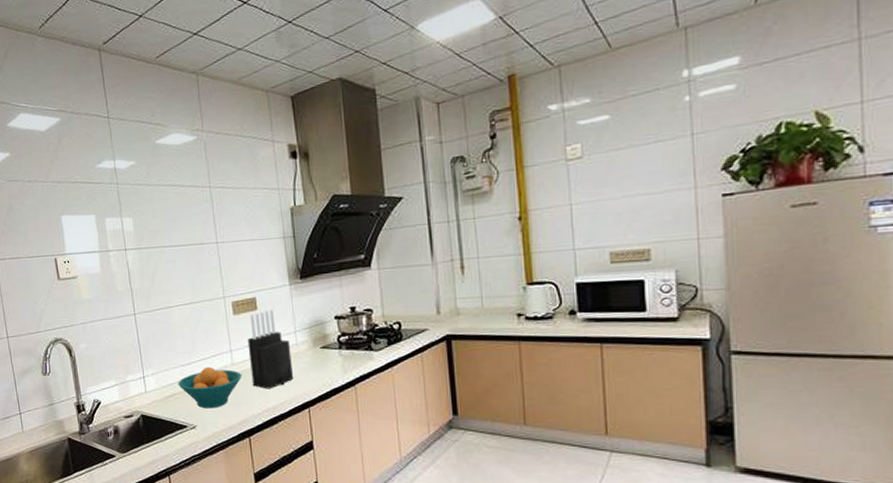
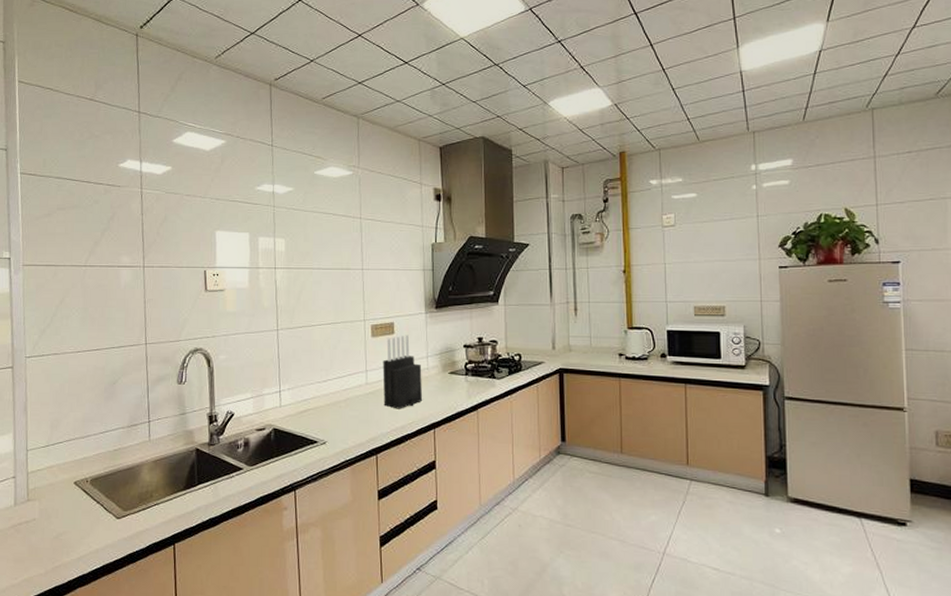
fruit bowl: present [178,366,242,409] -> none [313,384,375,426]

